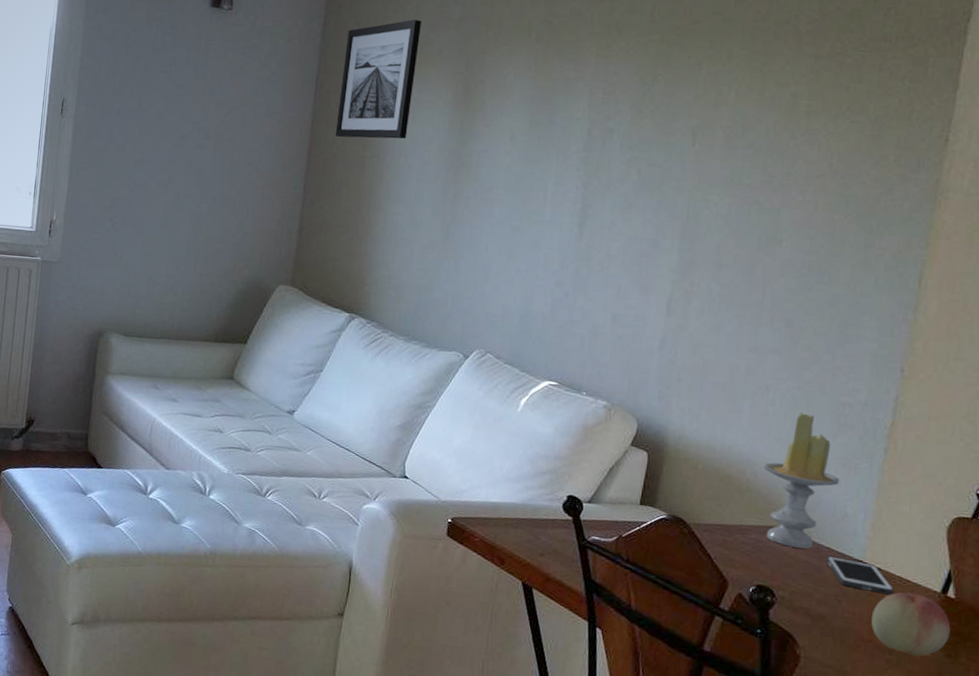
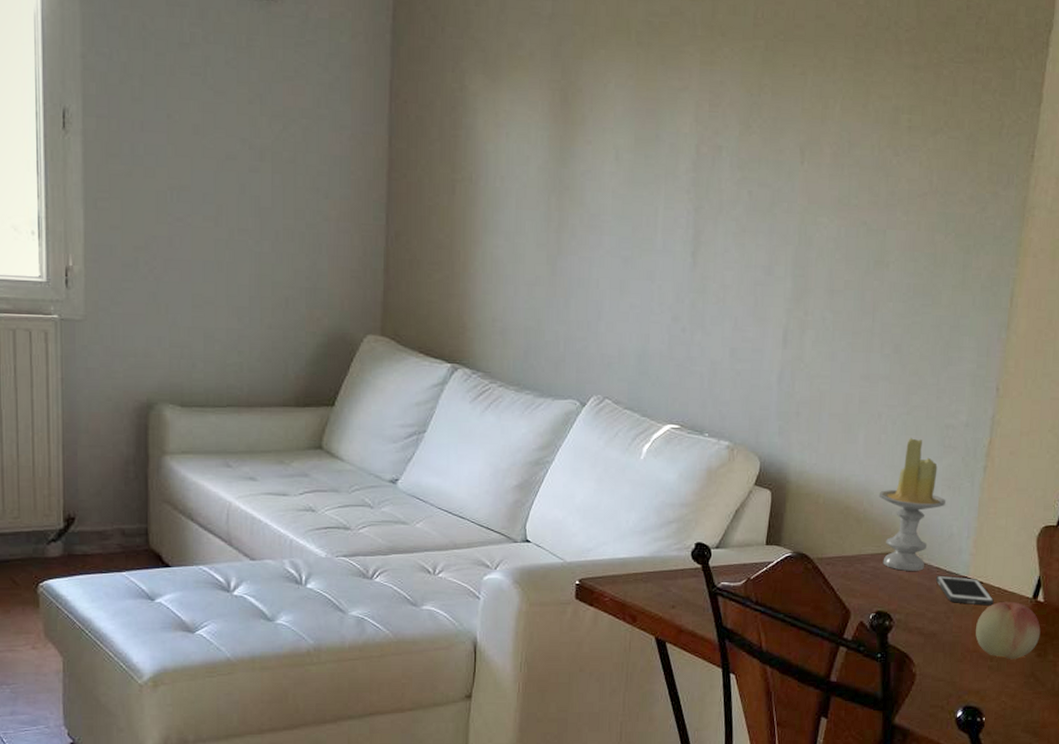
wall art: present [335,19,421,139] -> none [418,14,508,159]

